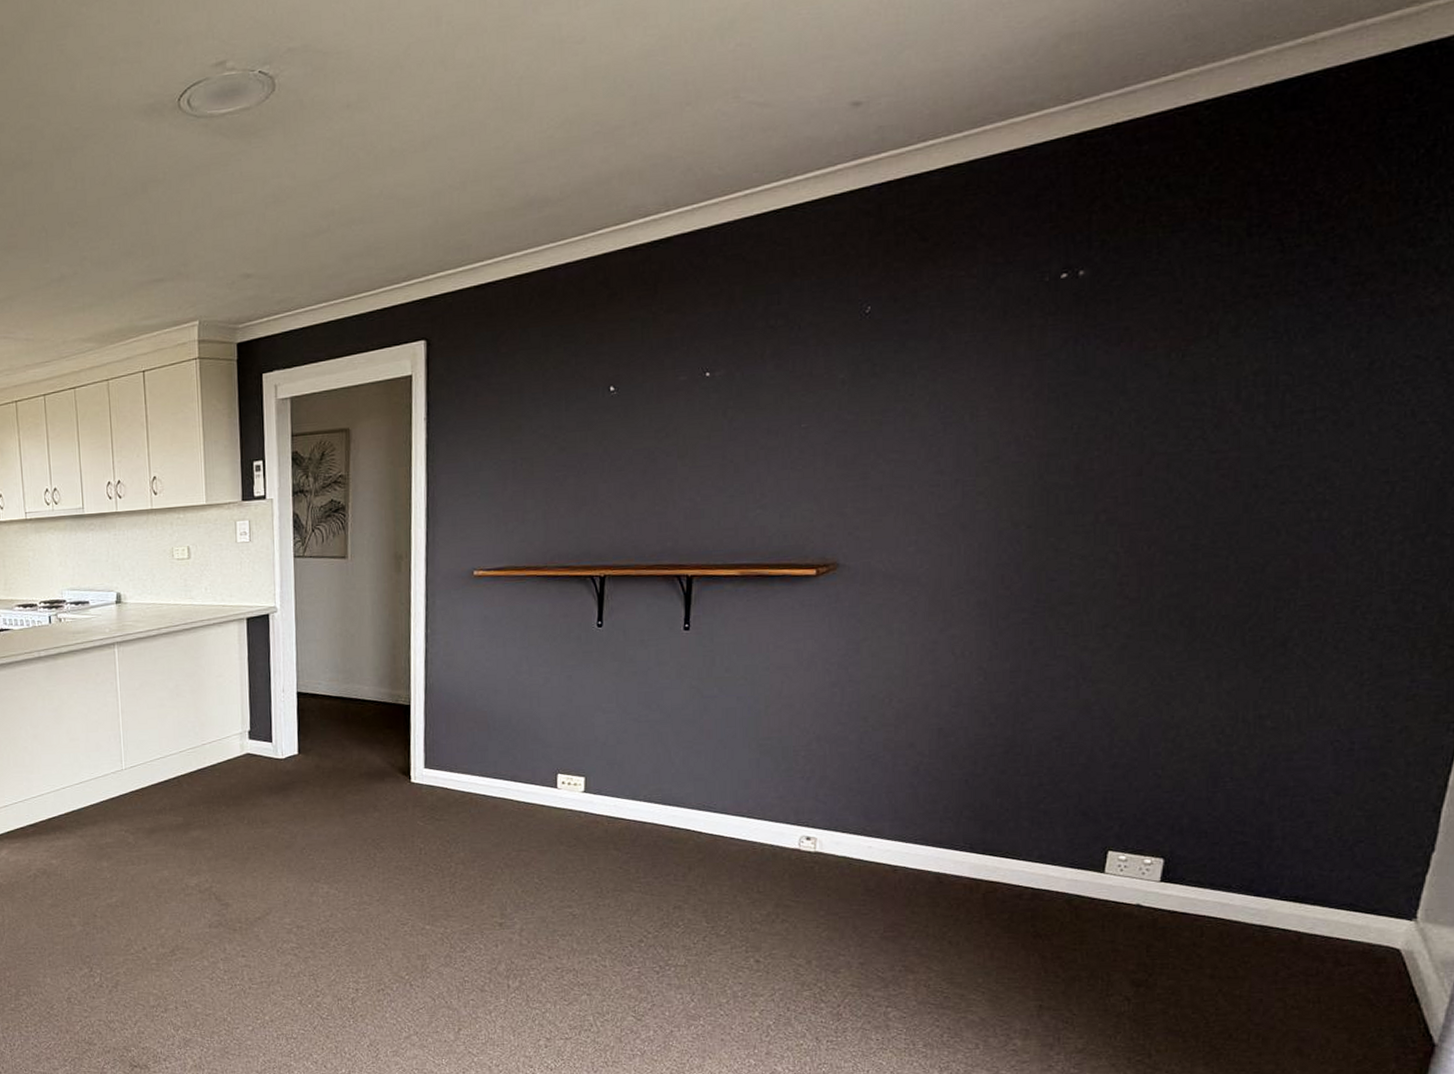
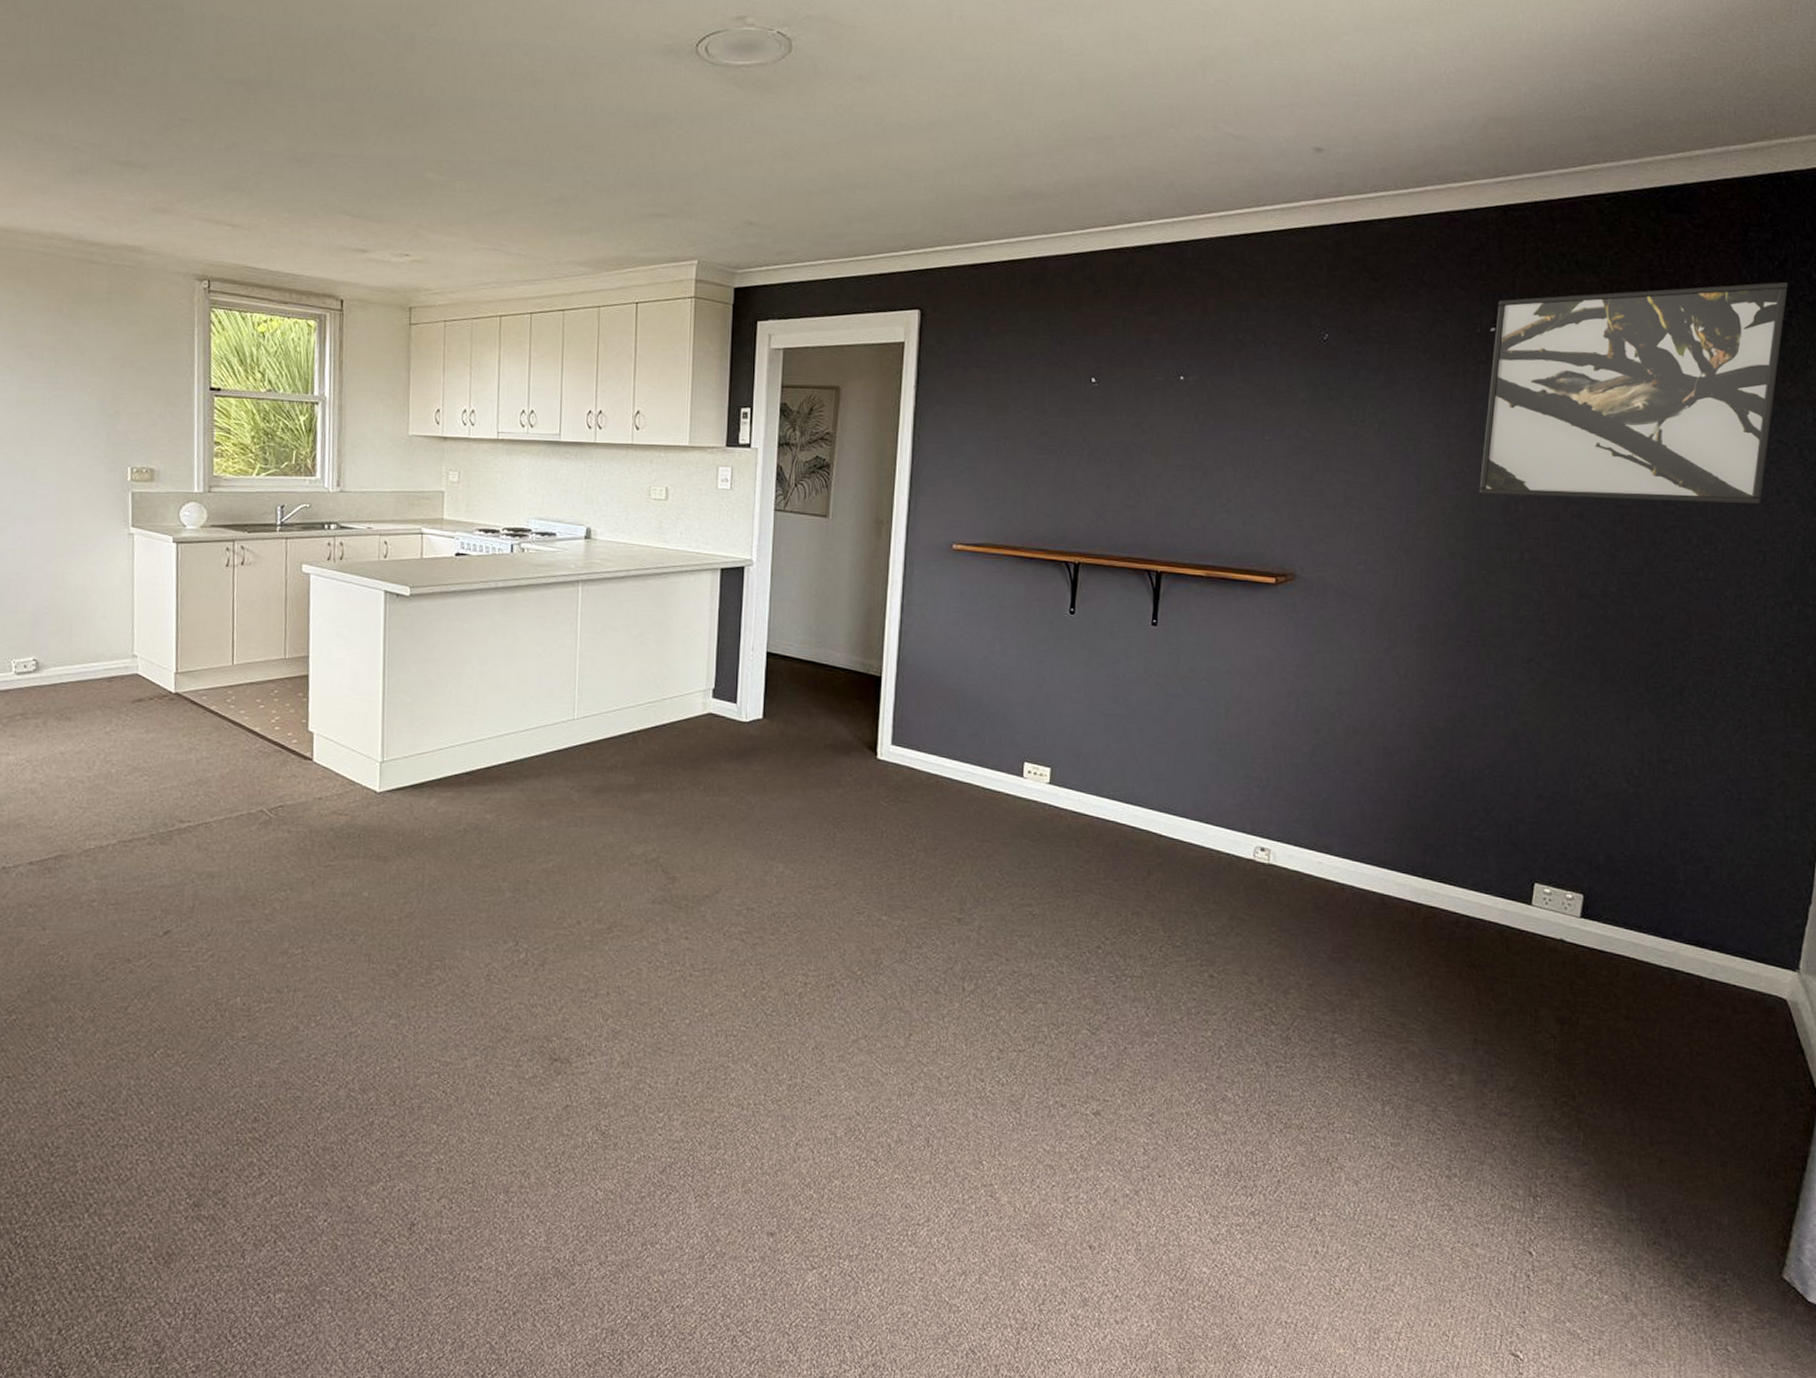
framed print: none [1047,172,1436,457] -> present [1479,282,1788,504]

